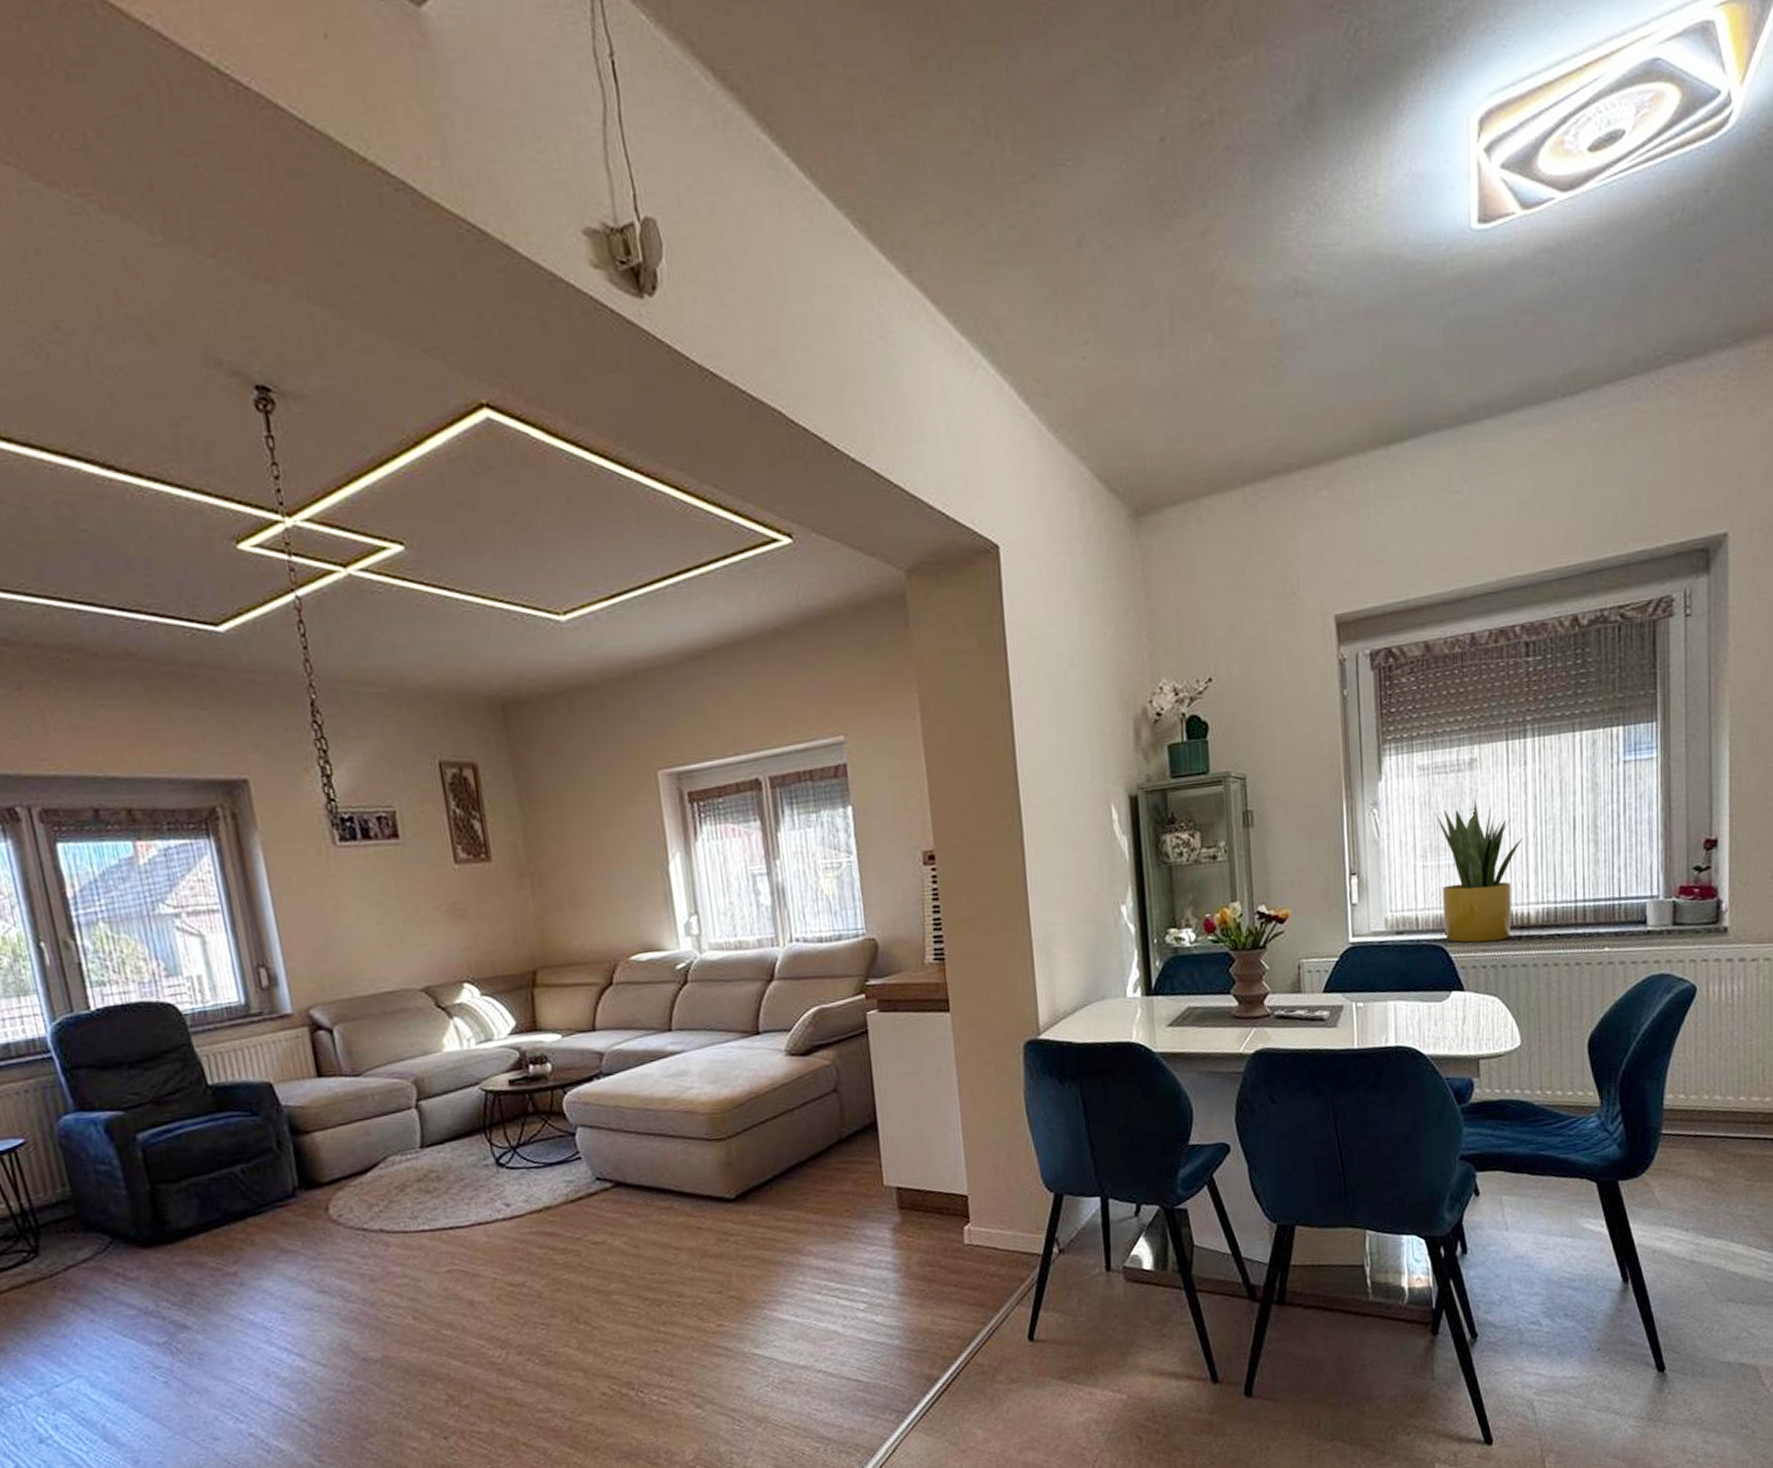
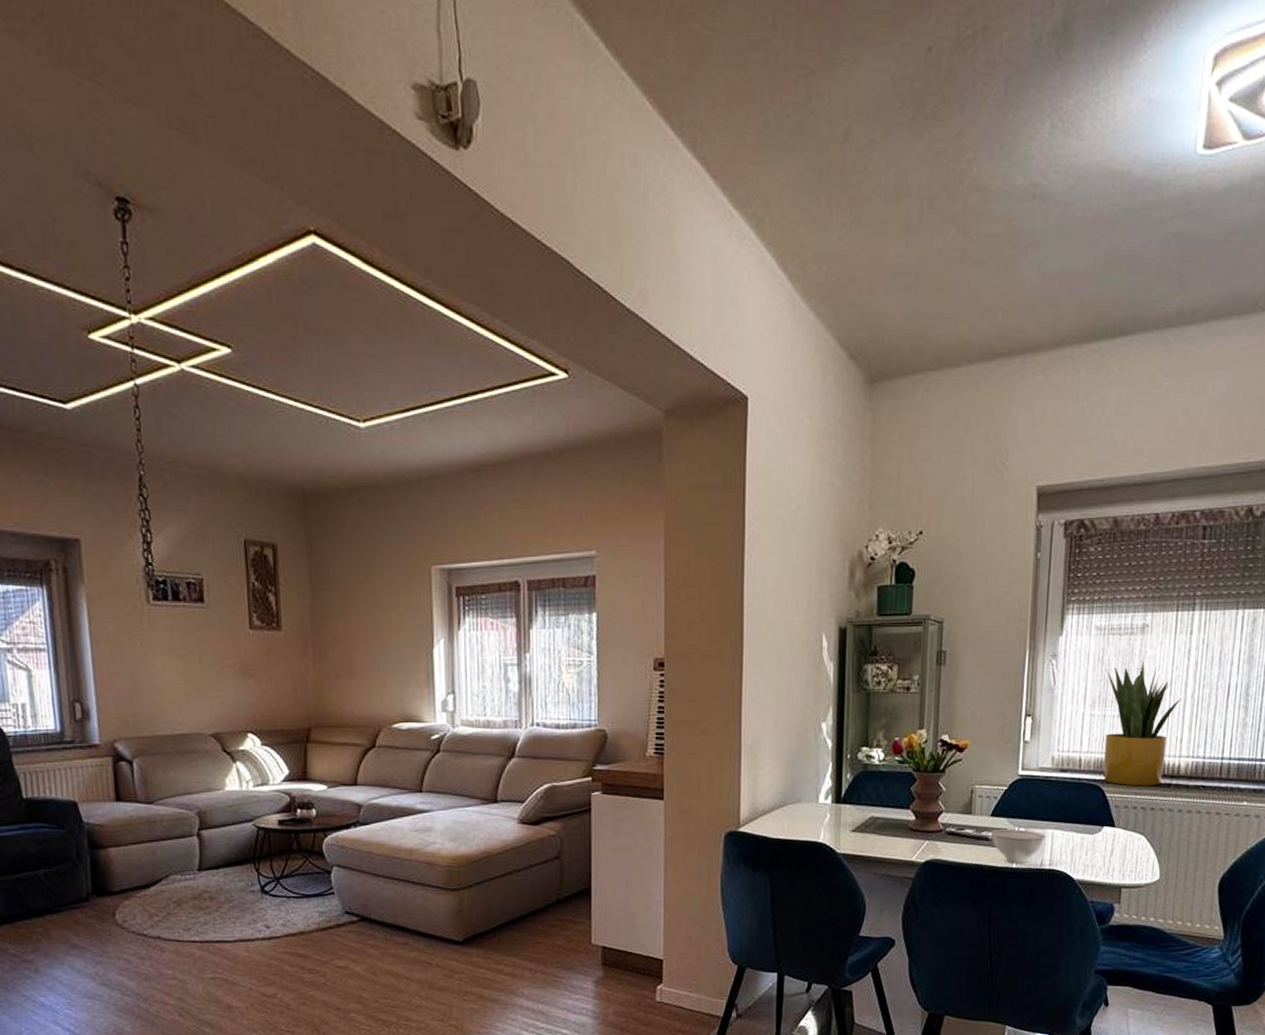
bowl: none [1325,1004,1387,1044] -> present [990,828,1045,863]

